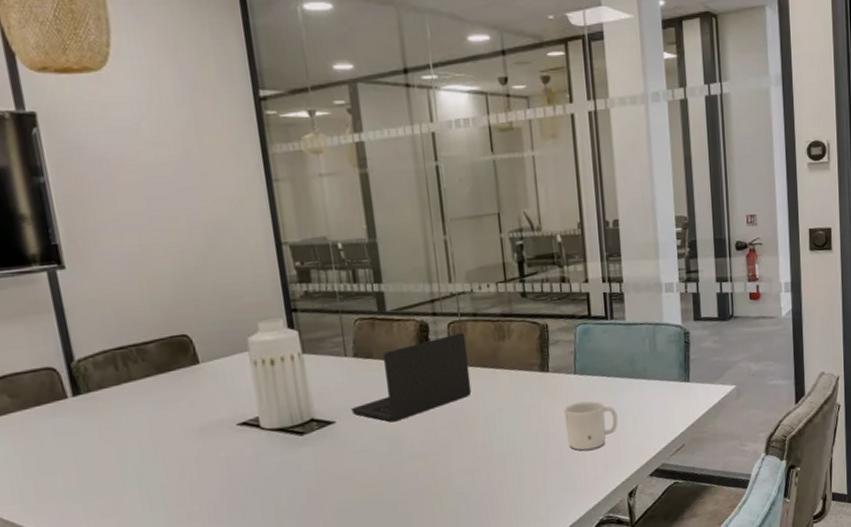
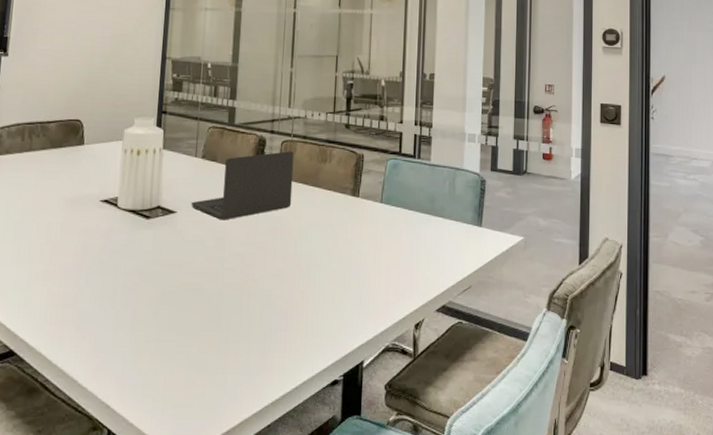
mug: present [564,401,618,452] -> none [366,229,414,277]

